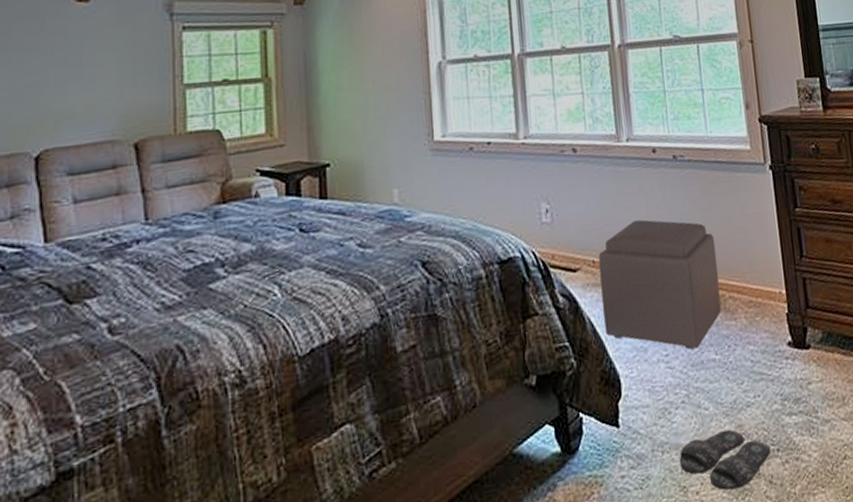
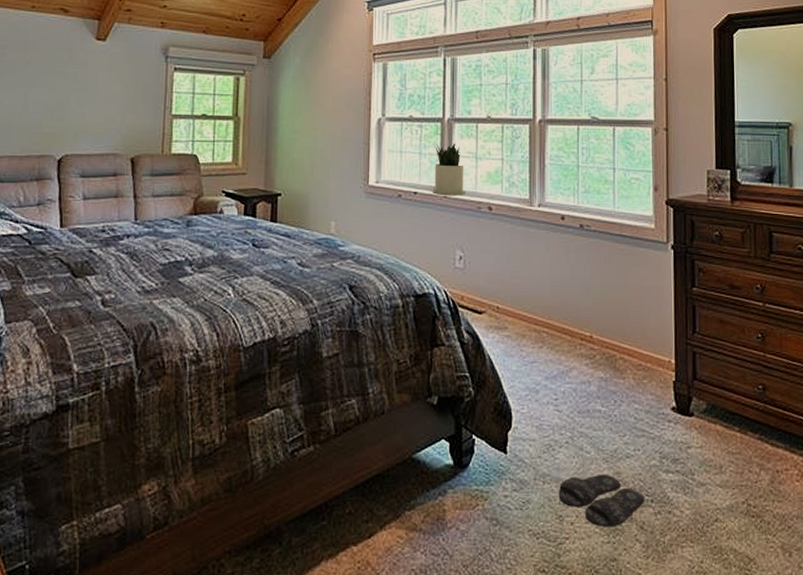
planter: none [506,81,547,143] -> present [432,143,467,196]
ottoman: present [598,219,722,350] -> none [503,277,612,398]

